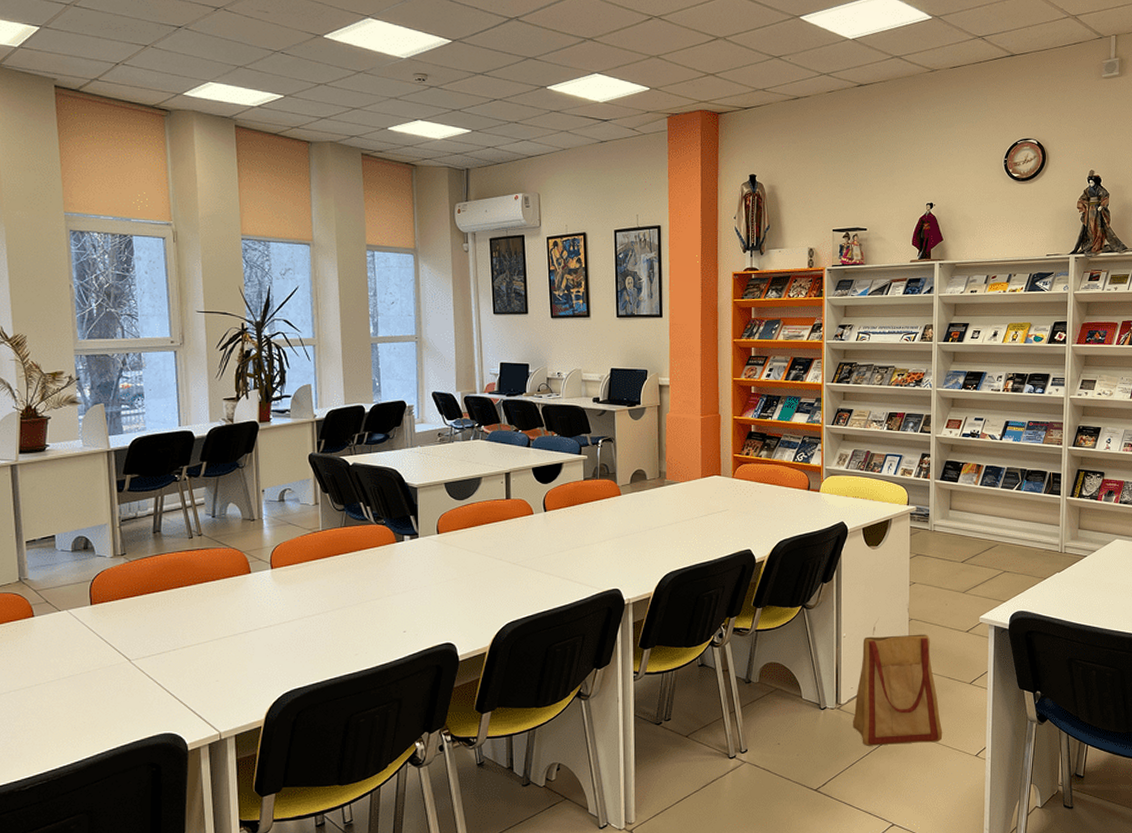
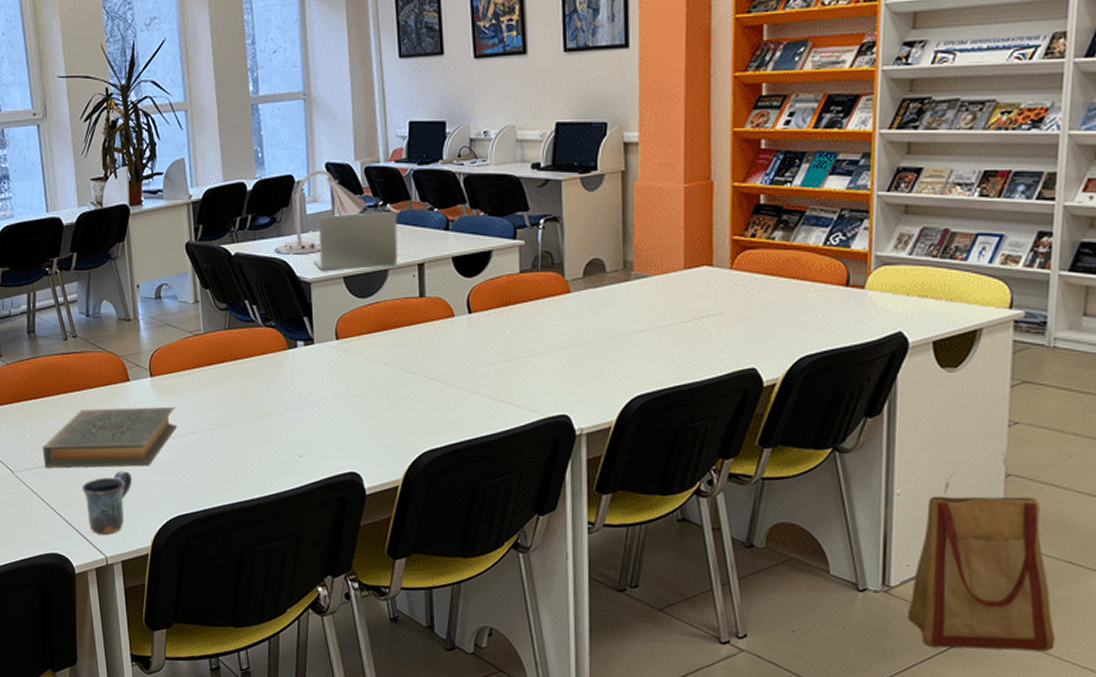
hardback book: none [161,594,294,654] -> present [42,406,177,468]
mug: none [199,653,249,712] -> present [81,470,132,535]
table lamp: none [386,398,465,465] -> present [274,170,366,255]
laptop: none [420,431,490,478] -> present [314,210,397,270]

